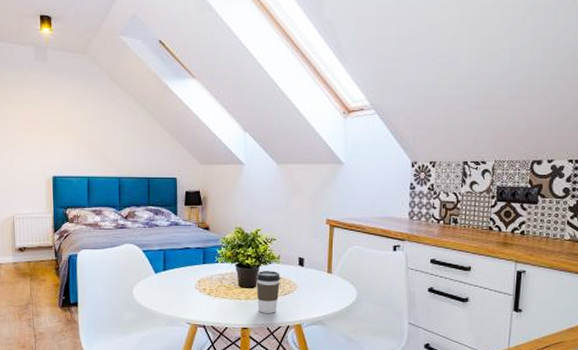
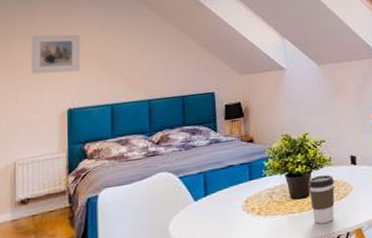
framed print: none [22,104,63,143] -> present [30,34,81,75]

